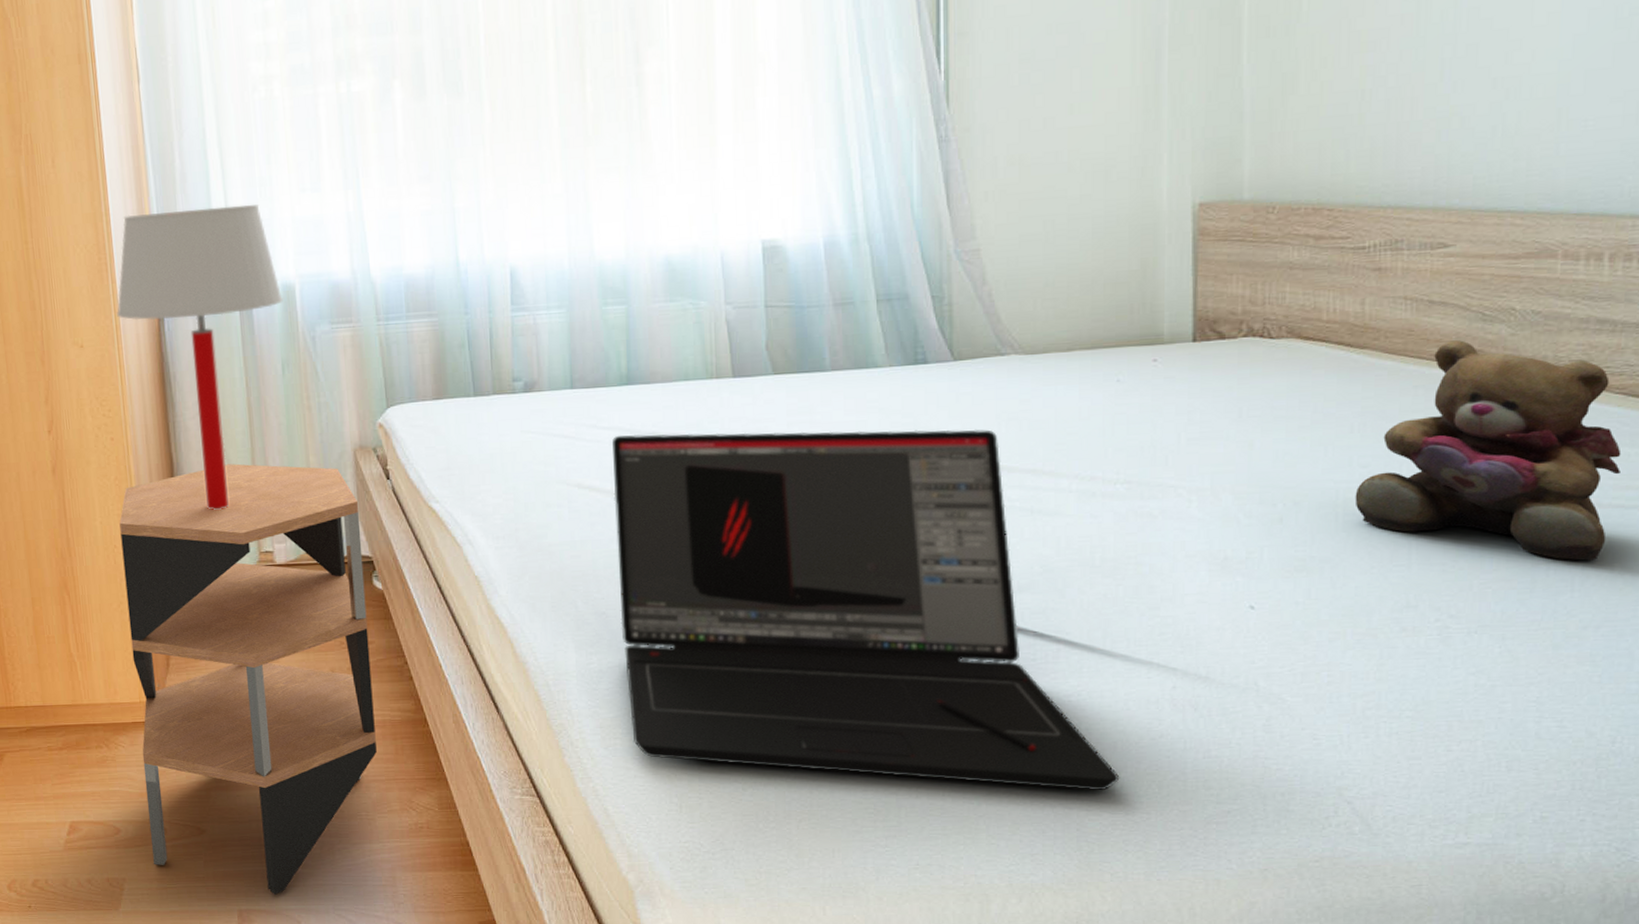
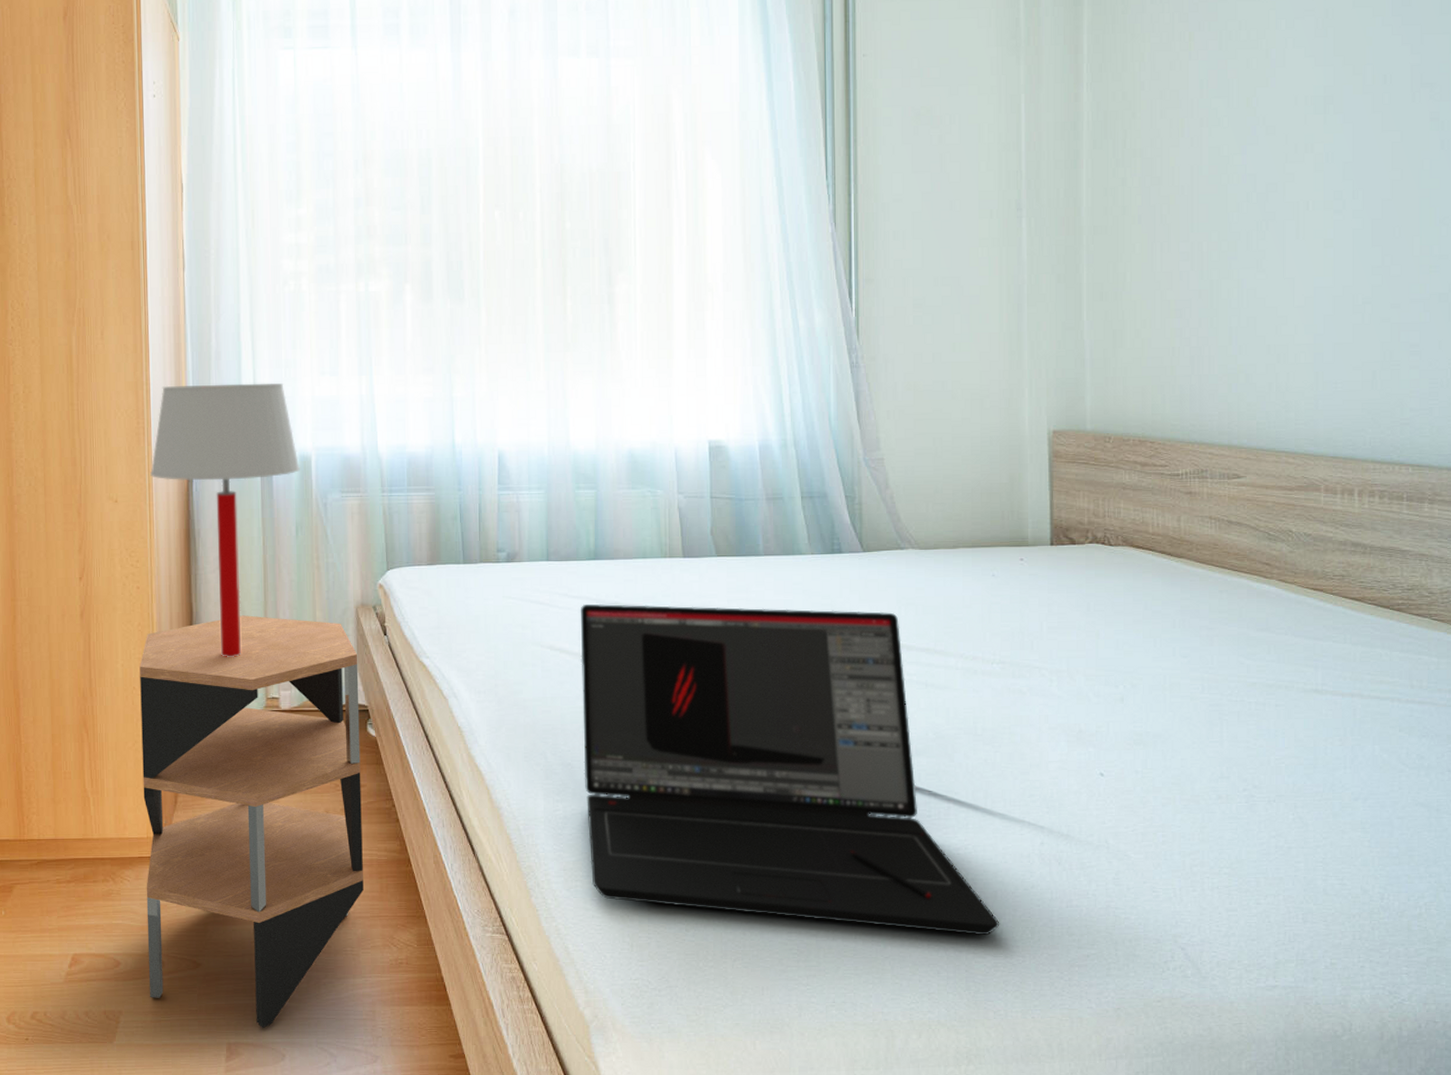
teddy bear: present [1355,340,1622,561] -> none [1178,554,1375,742]

